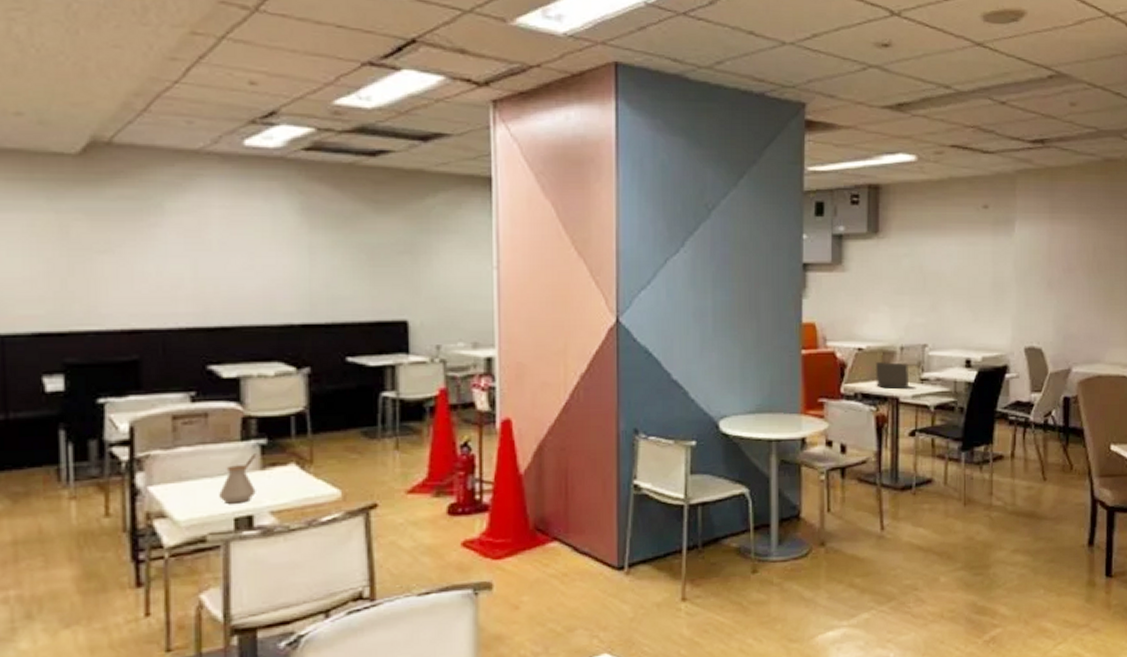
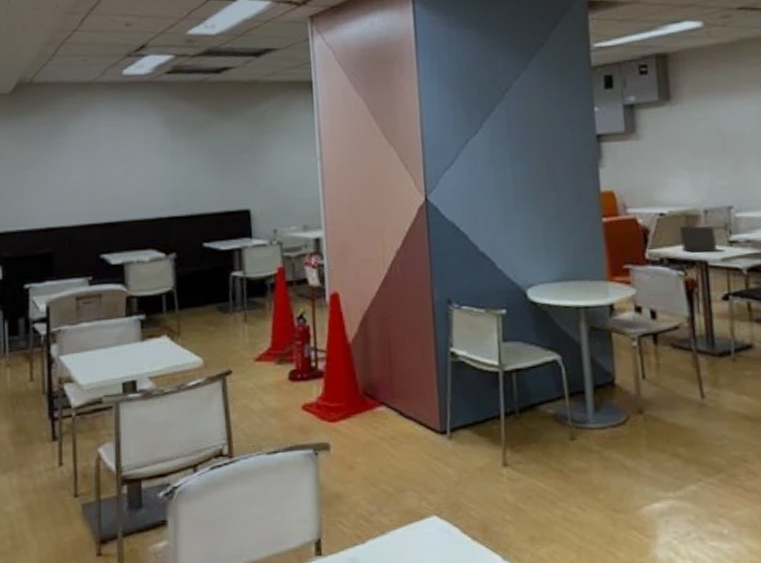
coffee pot: present [219,453,259,504] -> none [111,327,139,370]

